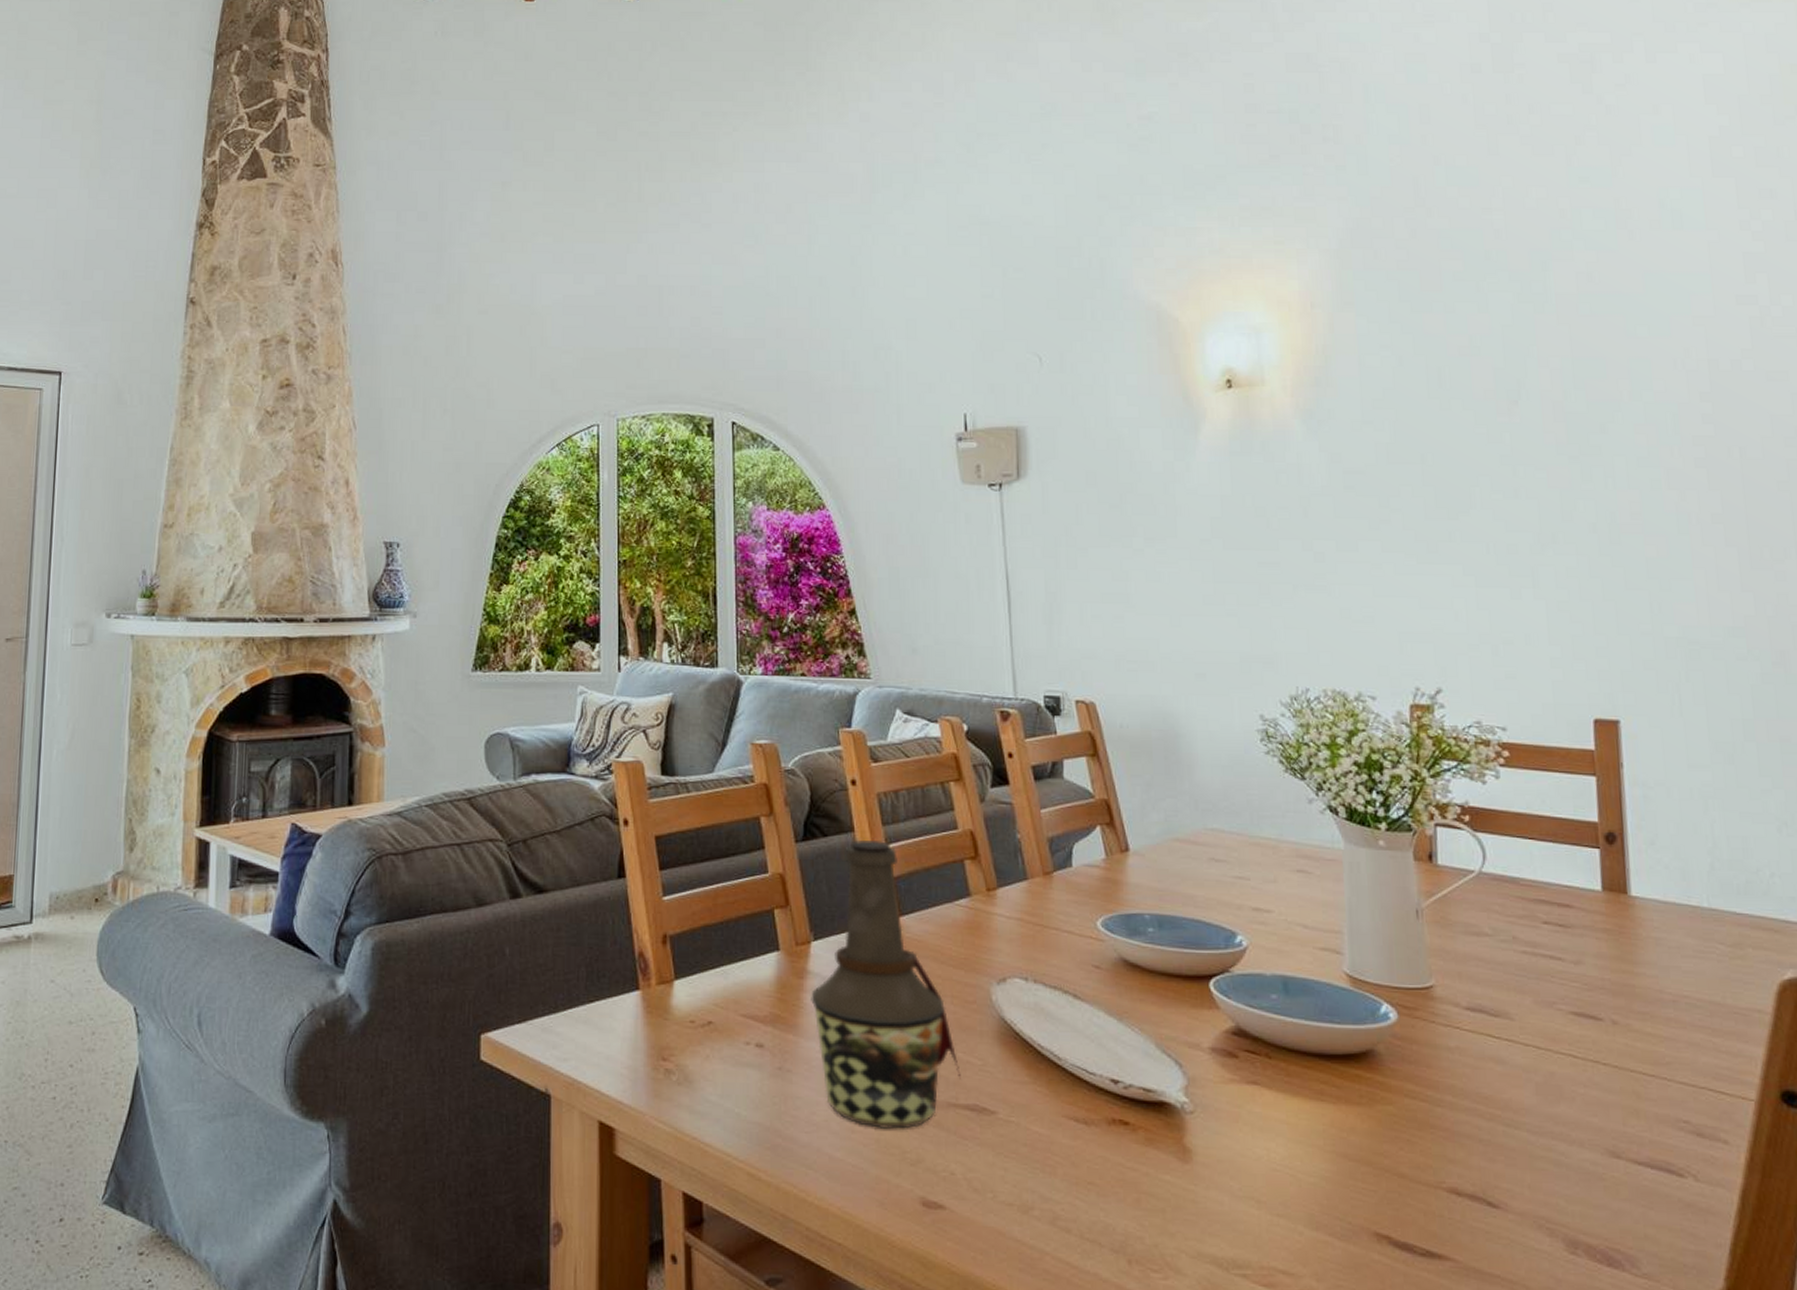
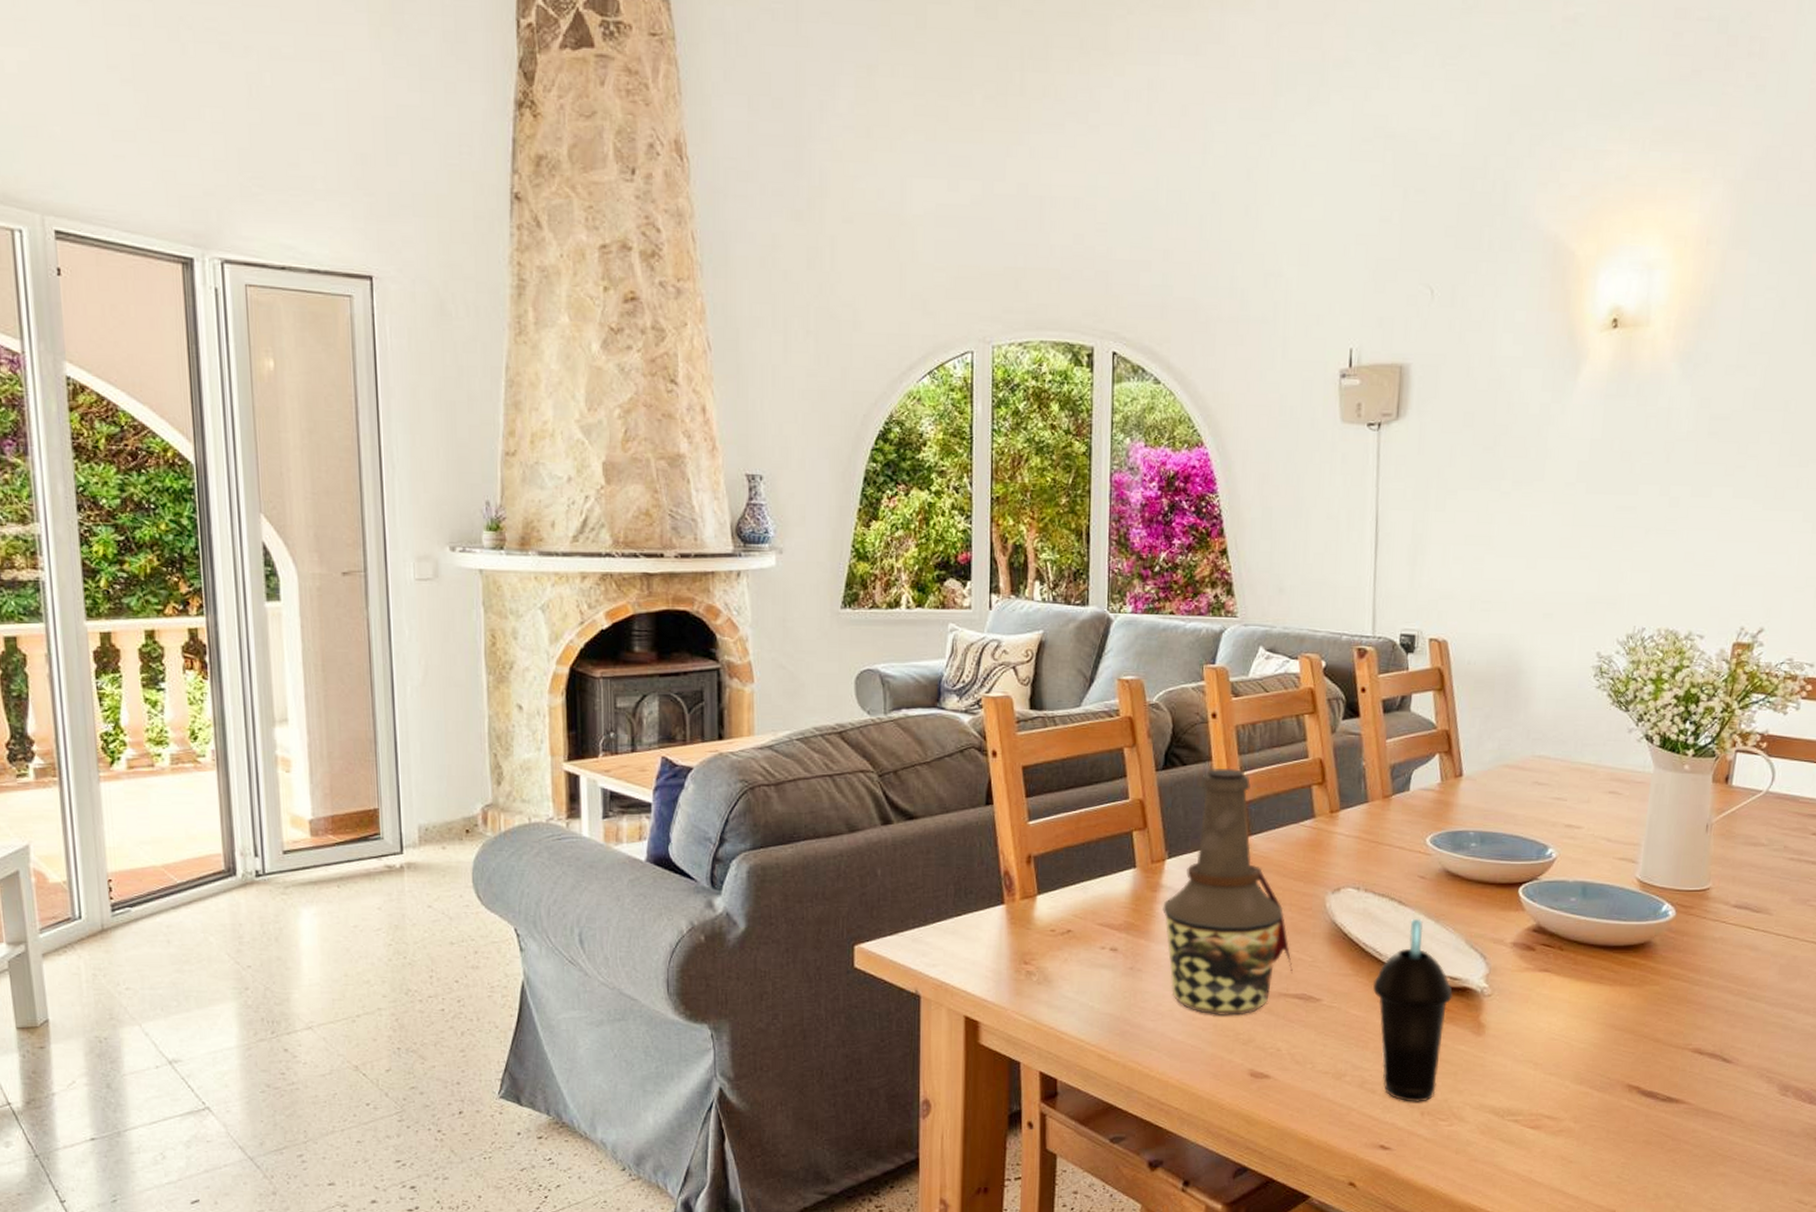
cup: none [1053,1015,1148,1247] -> present [1372,918,1453,1102]

